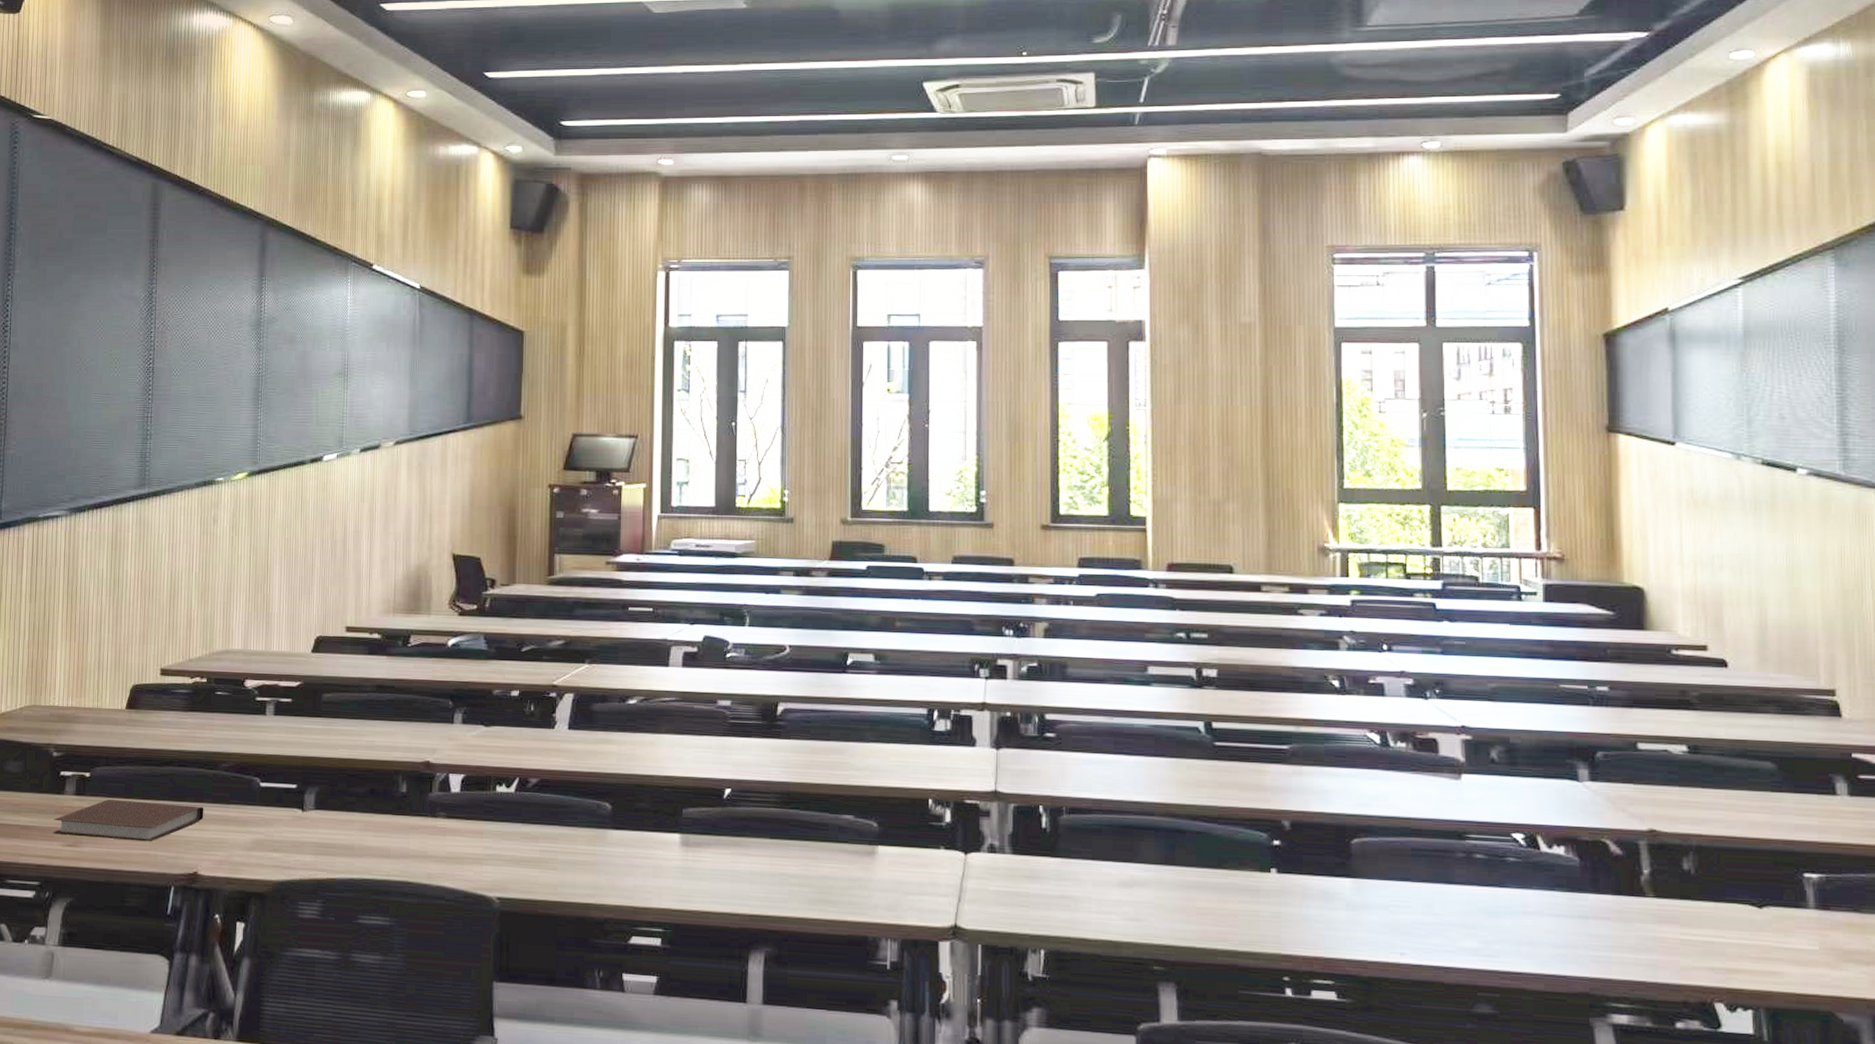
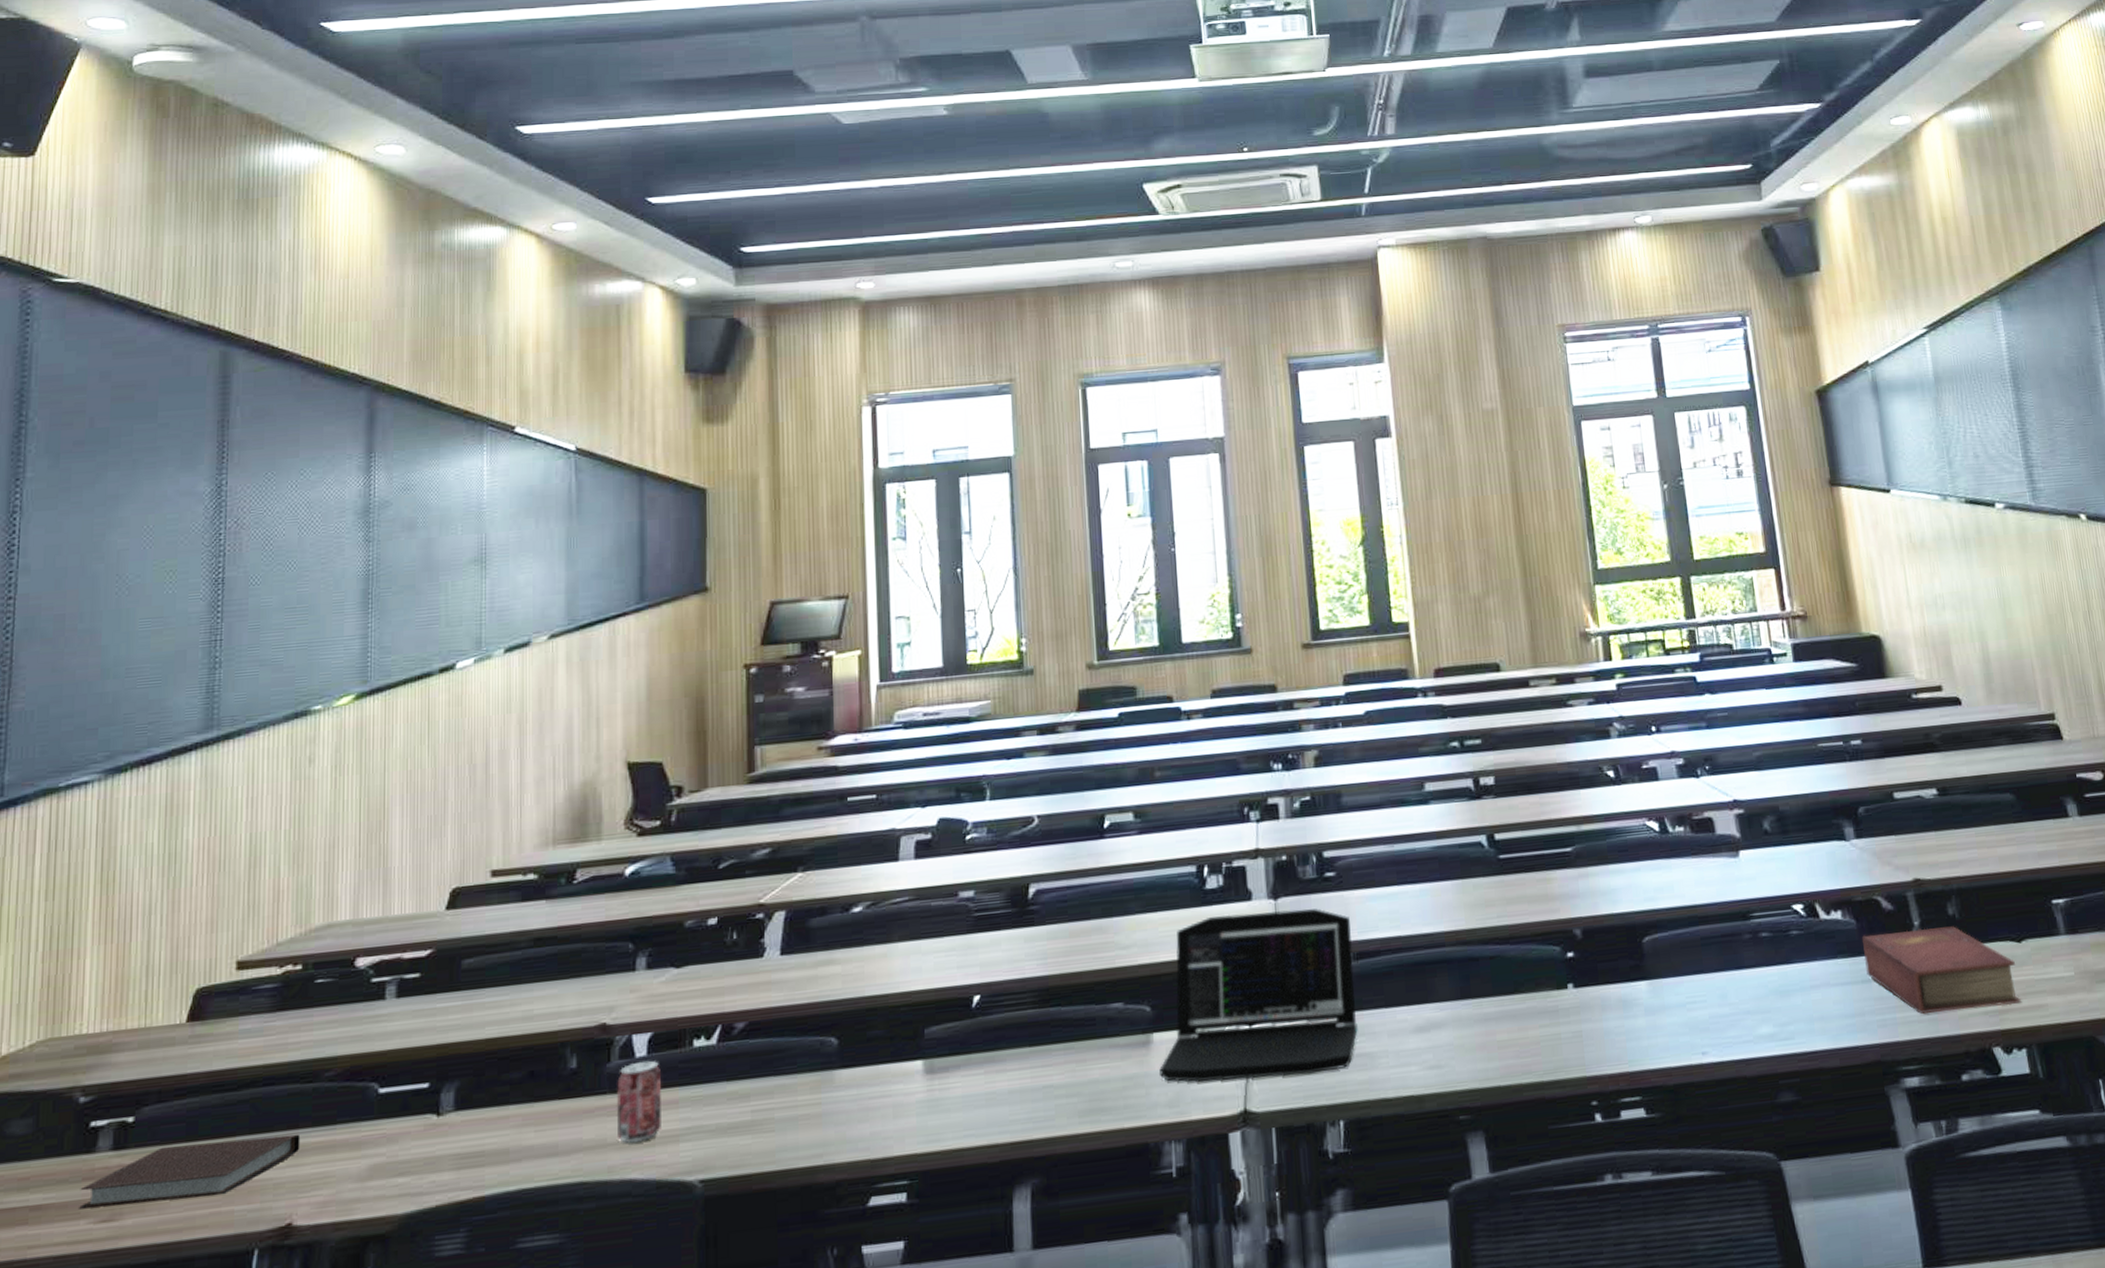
beverage can: none [435,796,470,859] -> present [616,1060,661,1143]
laptop: none [882,755,1066,906] -> present [1159,908,1358,1082]
book: none [1583,874,1754,967] -> present [1862,926,2021,1014]

